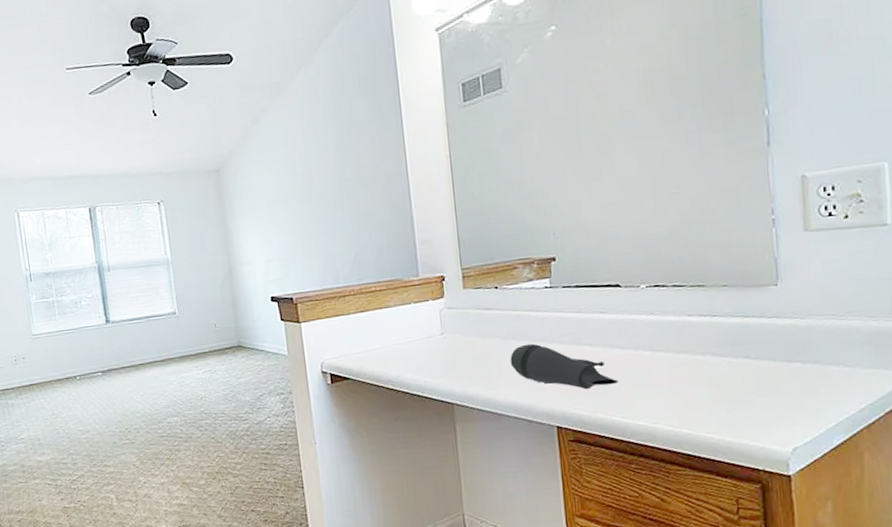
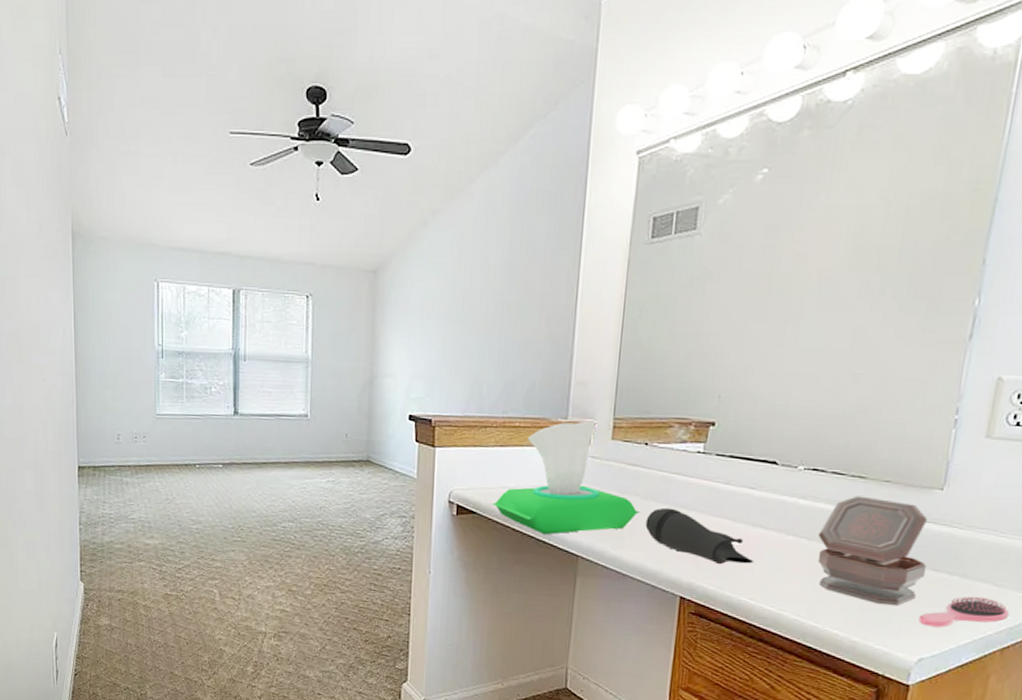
wet wipes pack: none [362,274,504,389] -> present [491,421,641,535]
jewelry box: none [672,302,781,403] -> present [817,496,928,606]
hairbrush: none [784,379,867,416] -> present [918,596,1010,628]

